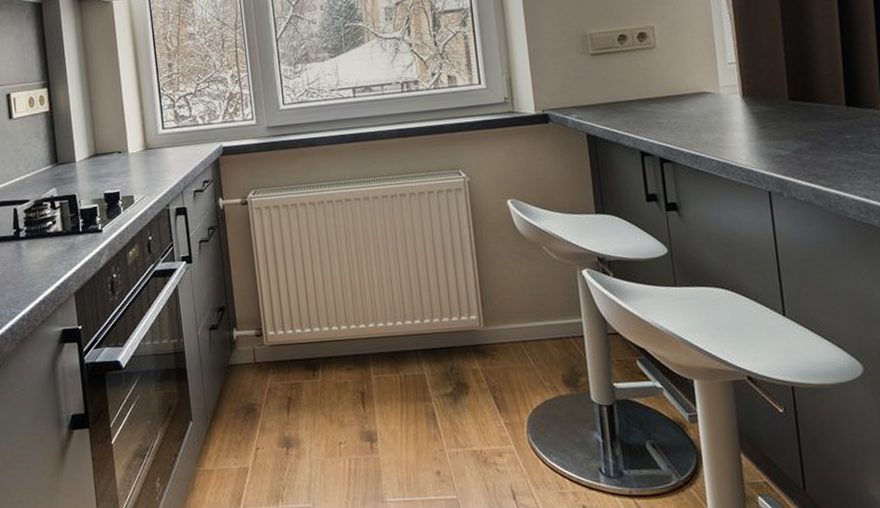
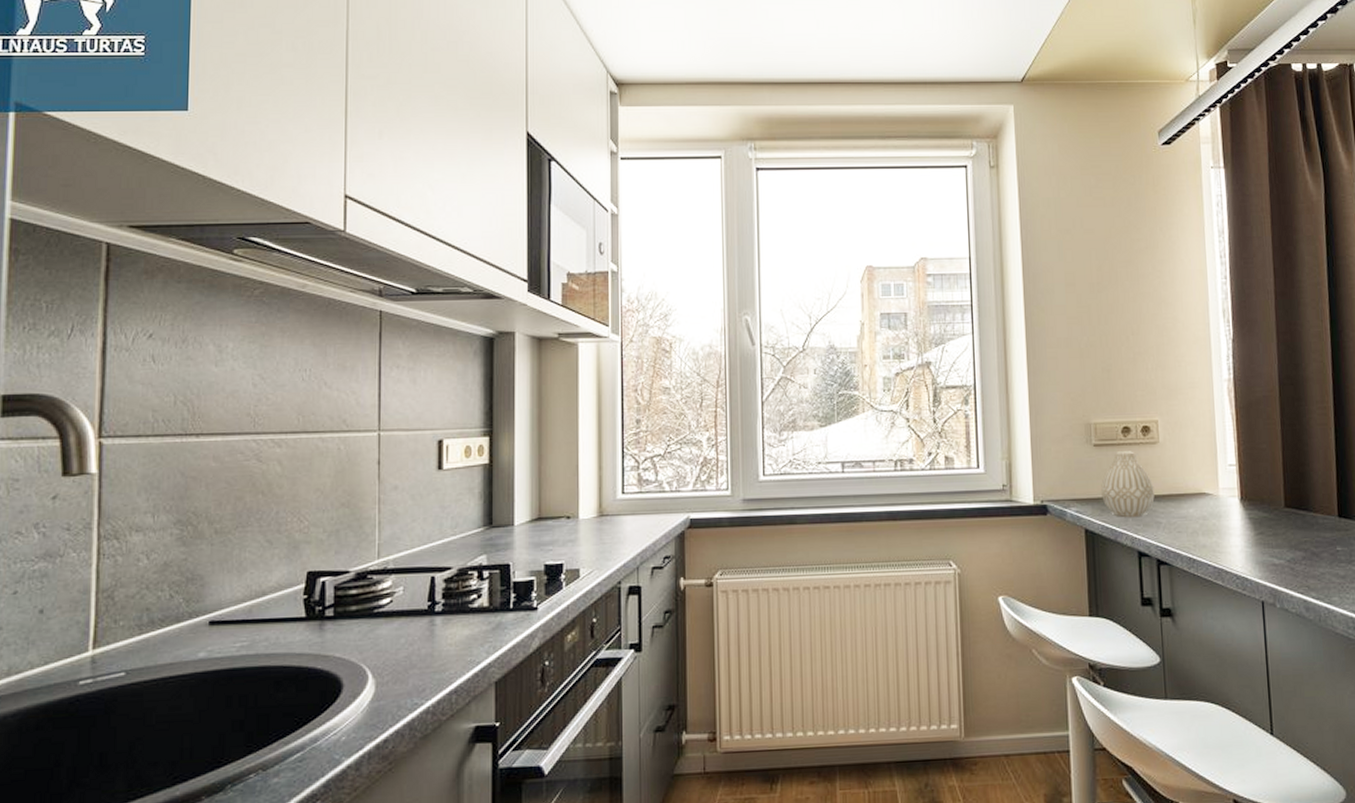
vase: none [600,57,655,120] -> present [1101,451,1155,517]

